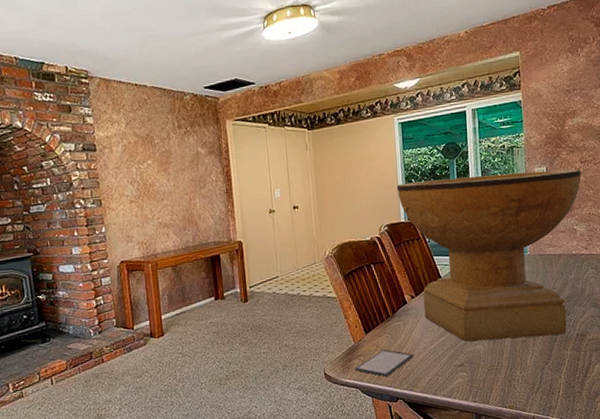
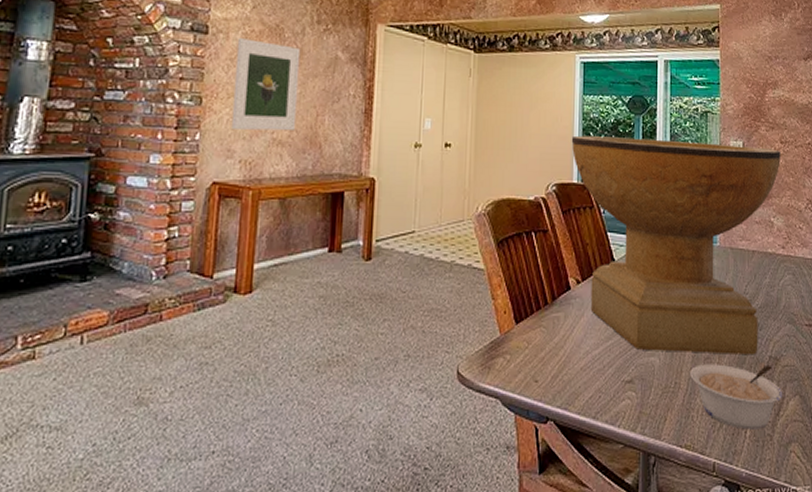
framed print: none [119,149,176,221] -> present [231,38,301,131]
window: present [354,349,414,377] -> none [497,348,574,386]
legume: none [510,340,590,390] -> present [690,364,783,430]

